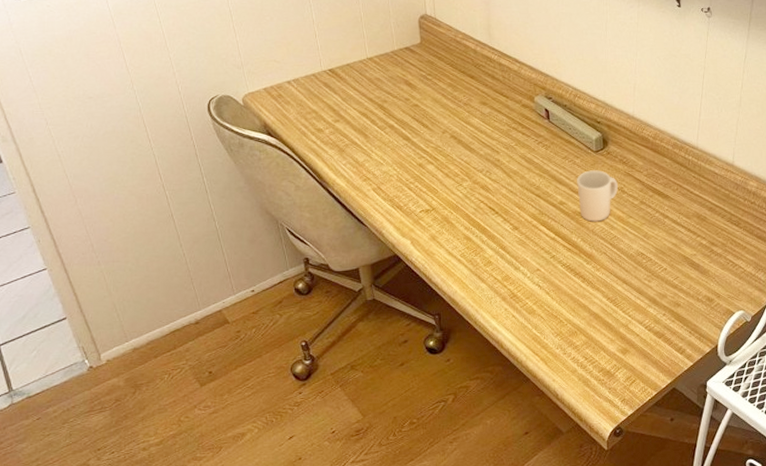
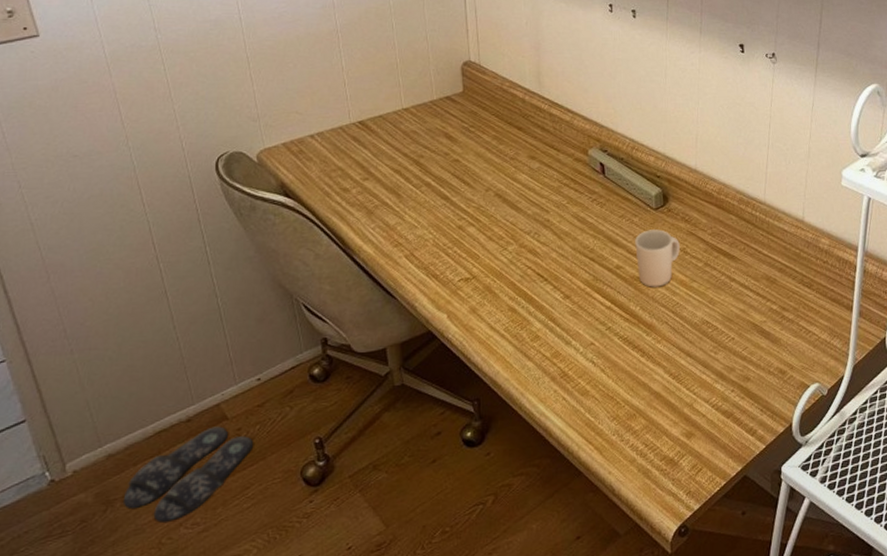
slippers: none [147,328,250,404] -> present [122,426,253,523]

